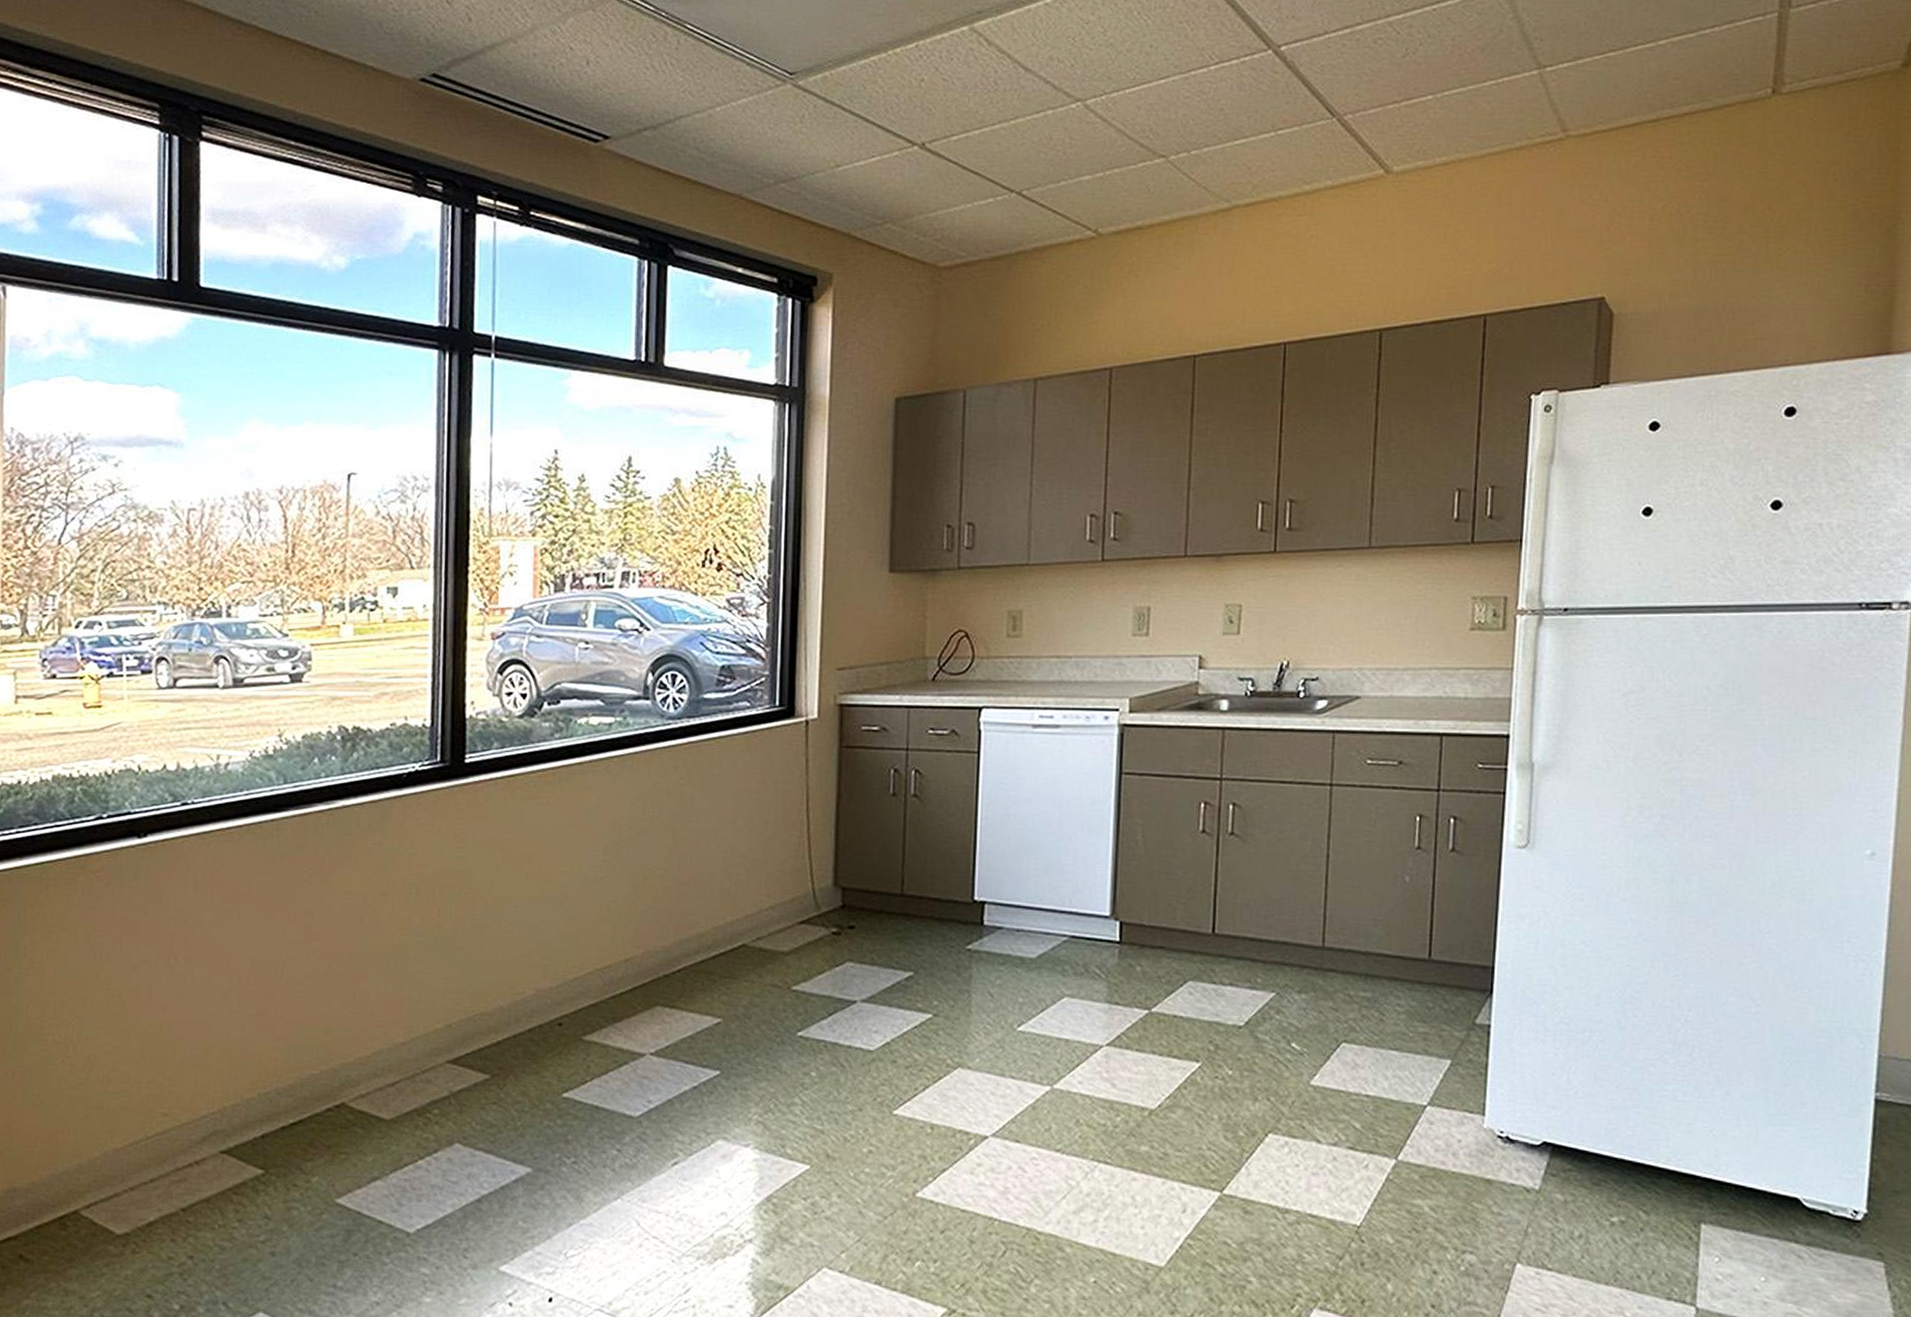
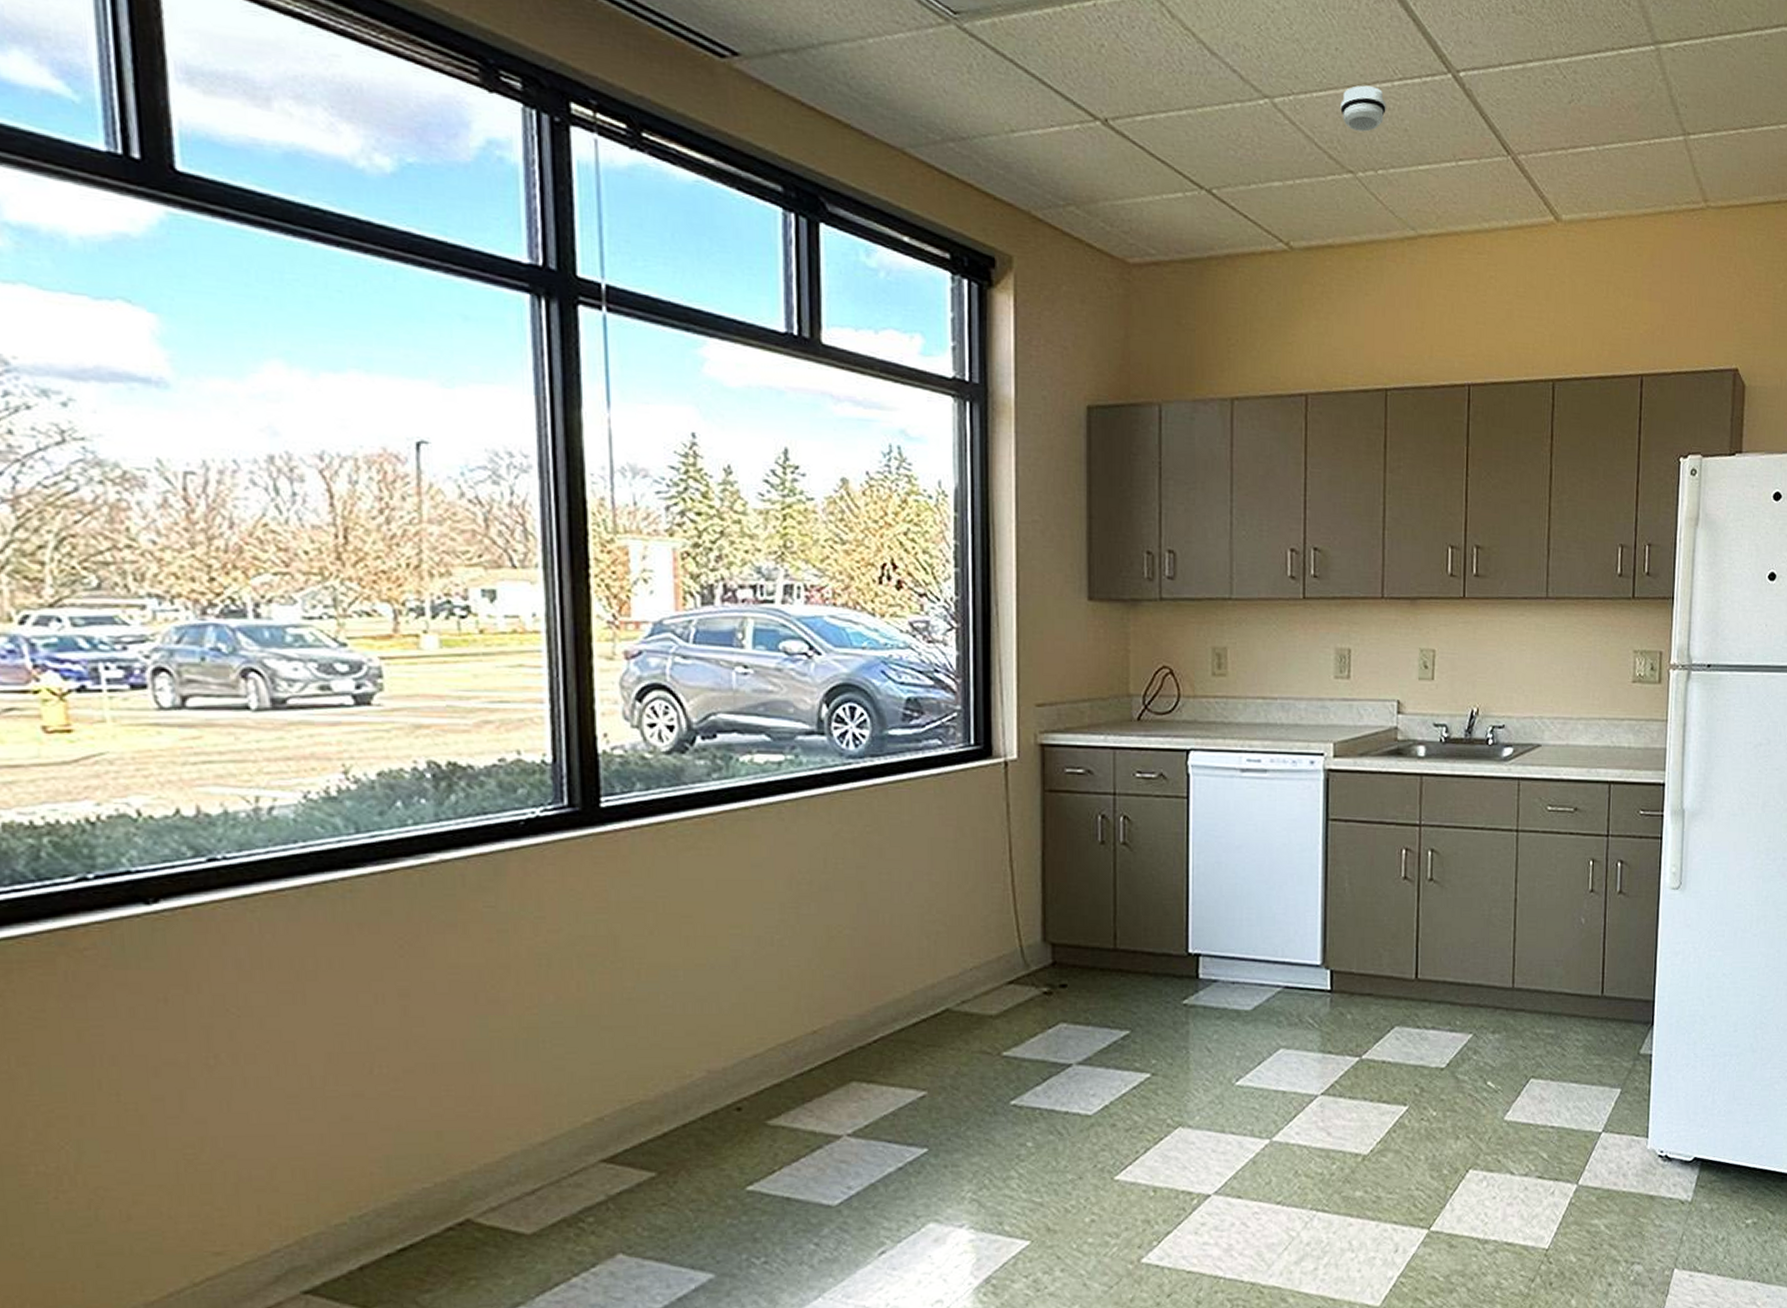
smoke detector: none [1153,74,1202,118] -> present [1340,85,1386,132]

